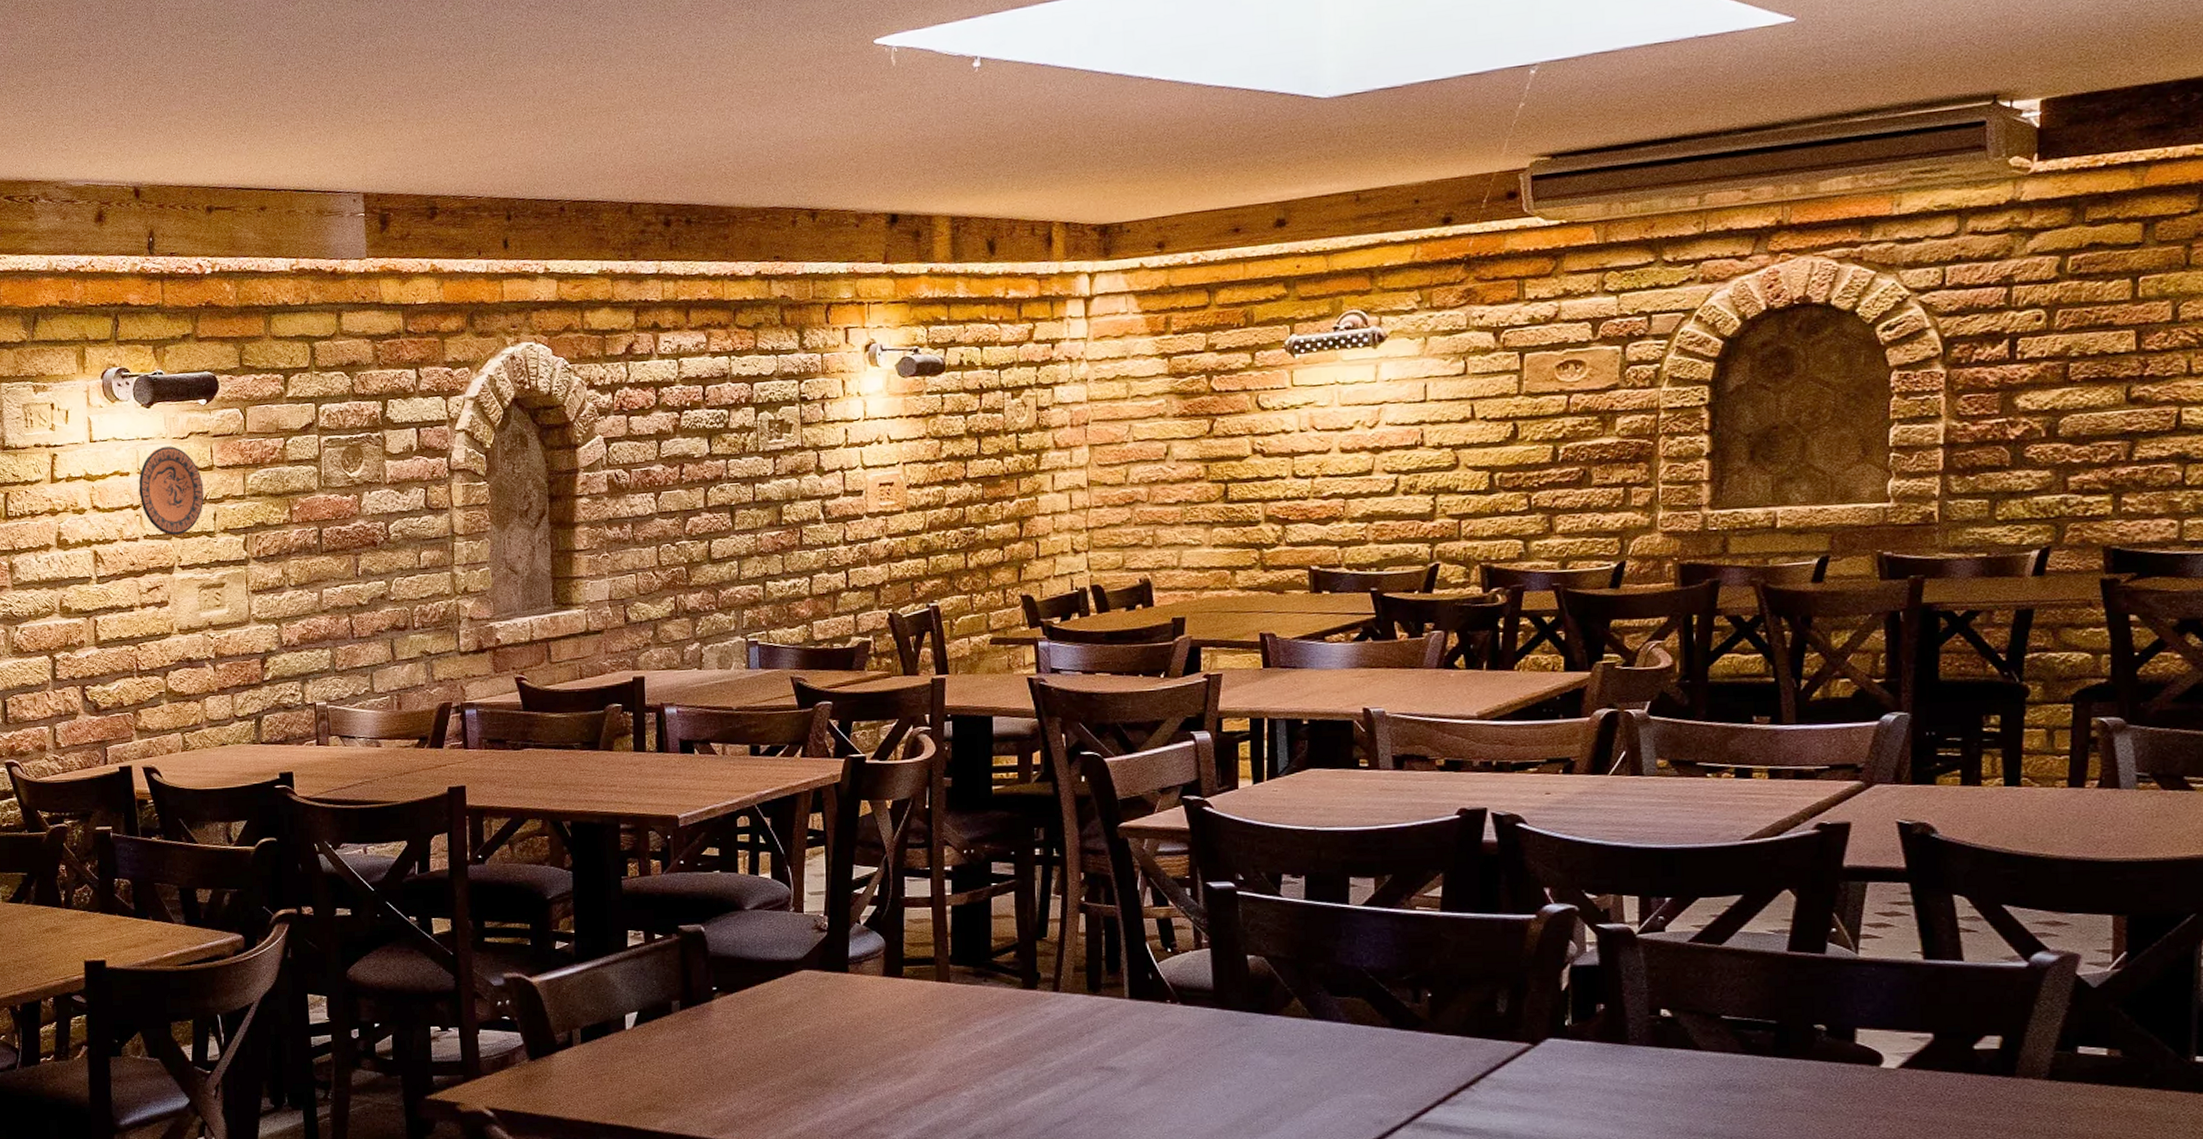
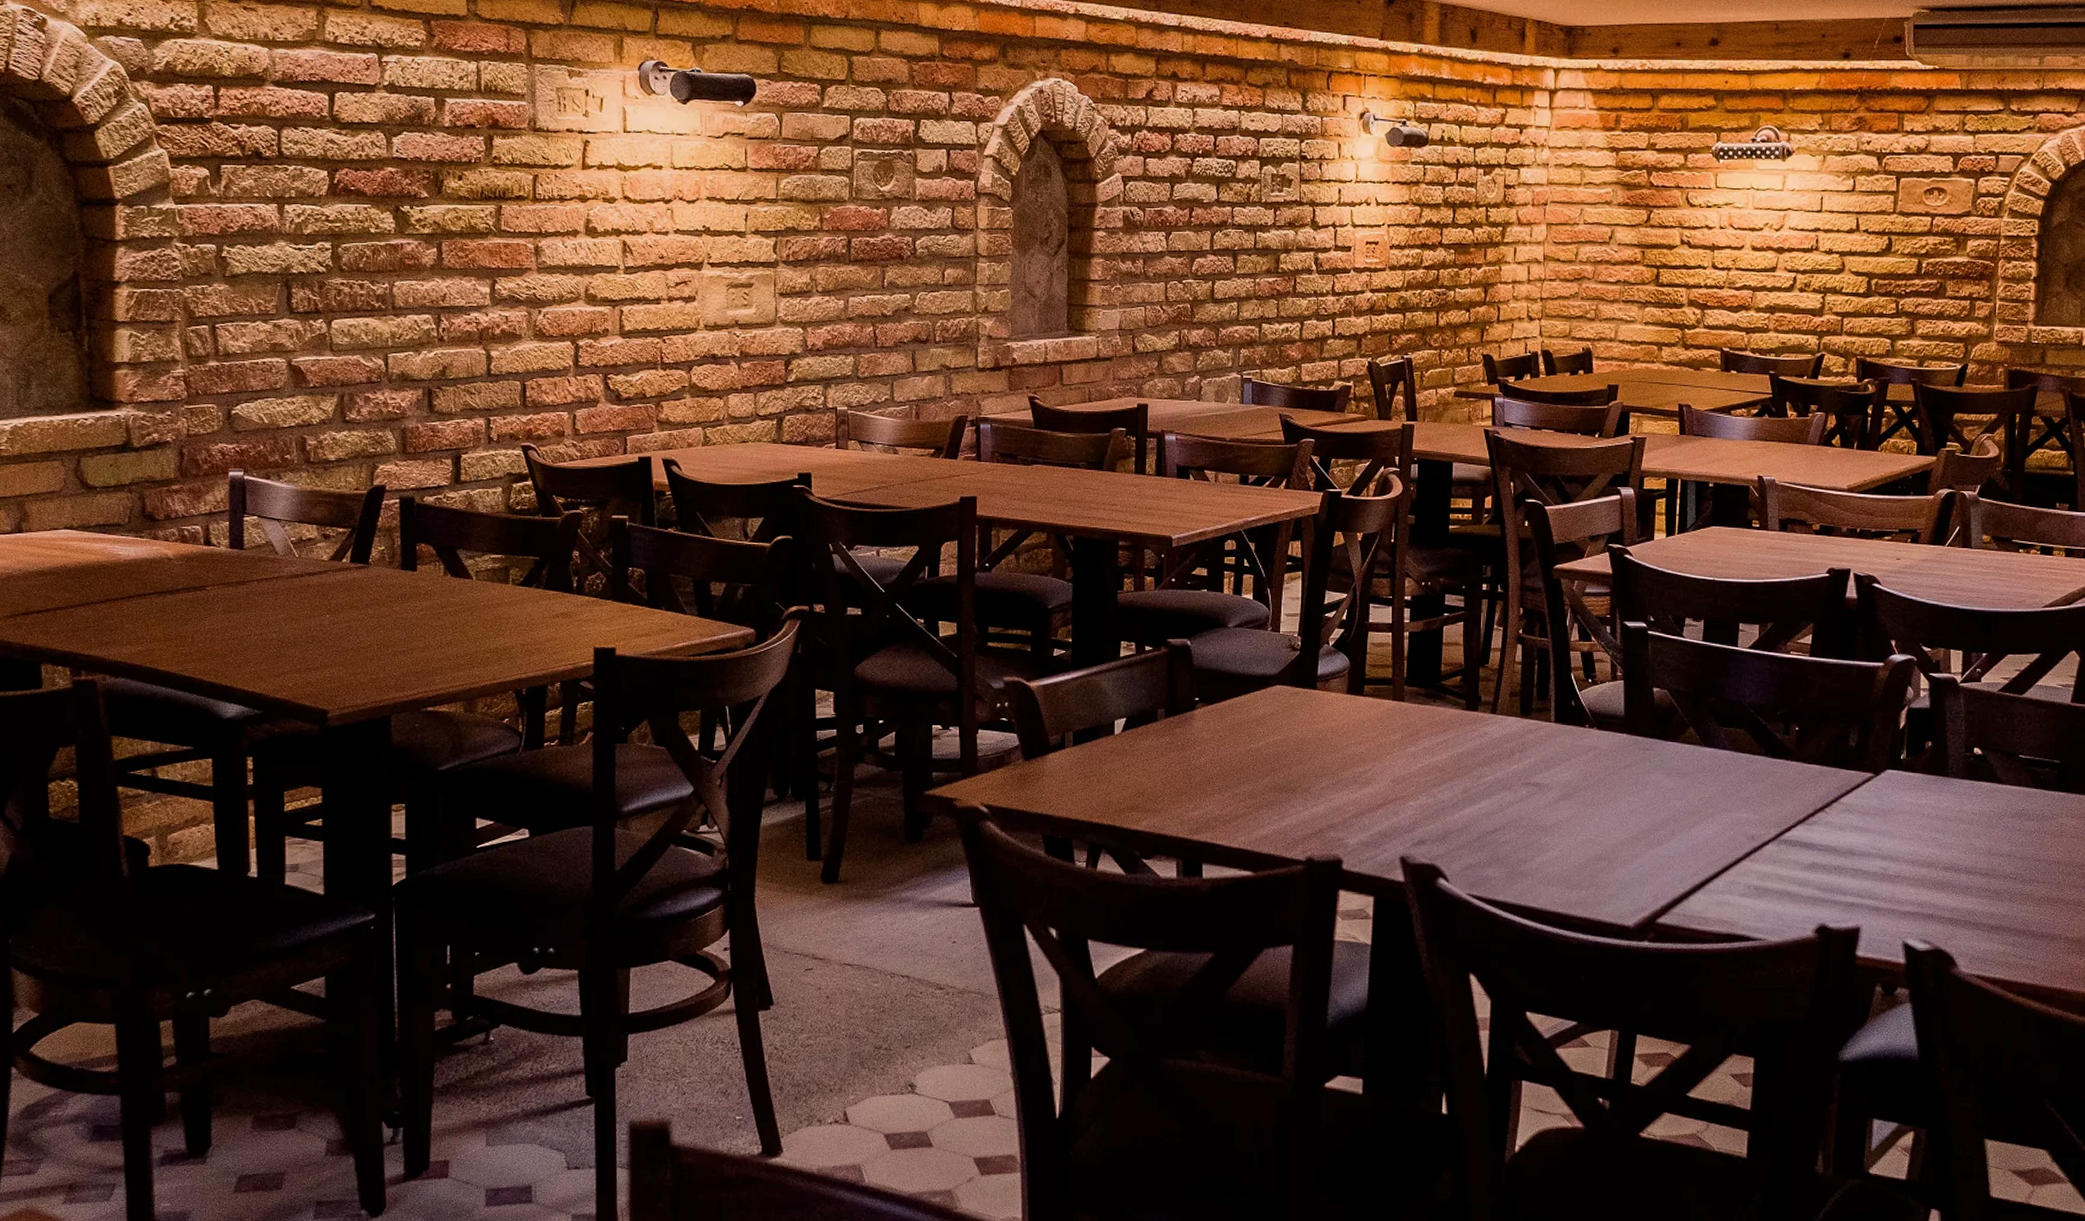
decorative plate: present [138,446,204,536] -> none [671,143,737,233]

